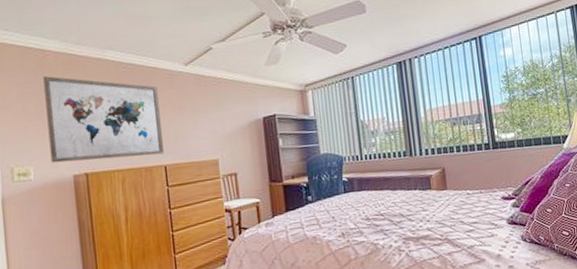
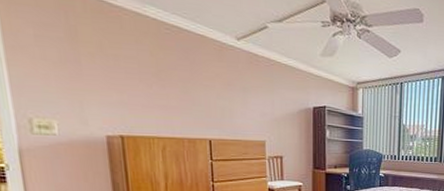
wall art: present [43,76,165,163] -> none [67,21,210,128]

